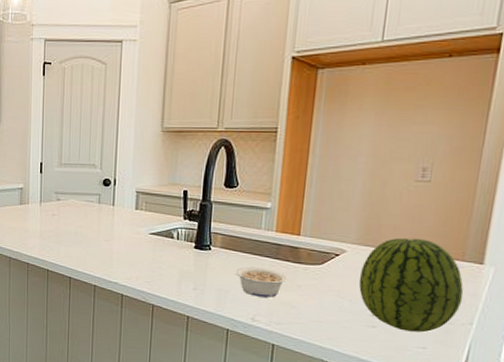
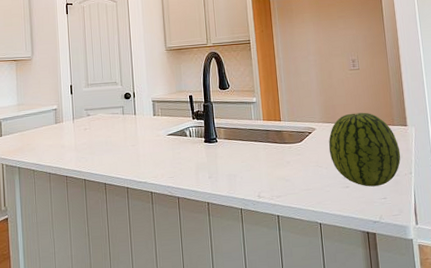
legume: present [235,266,287,298] -> none [239,151,278,176]

